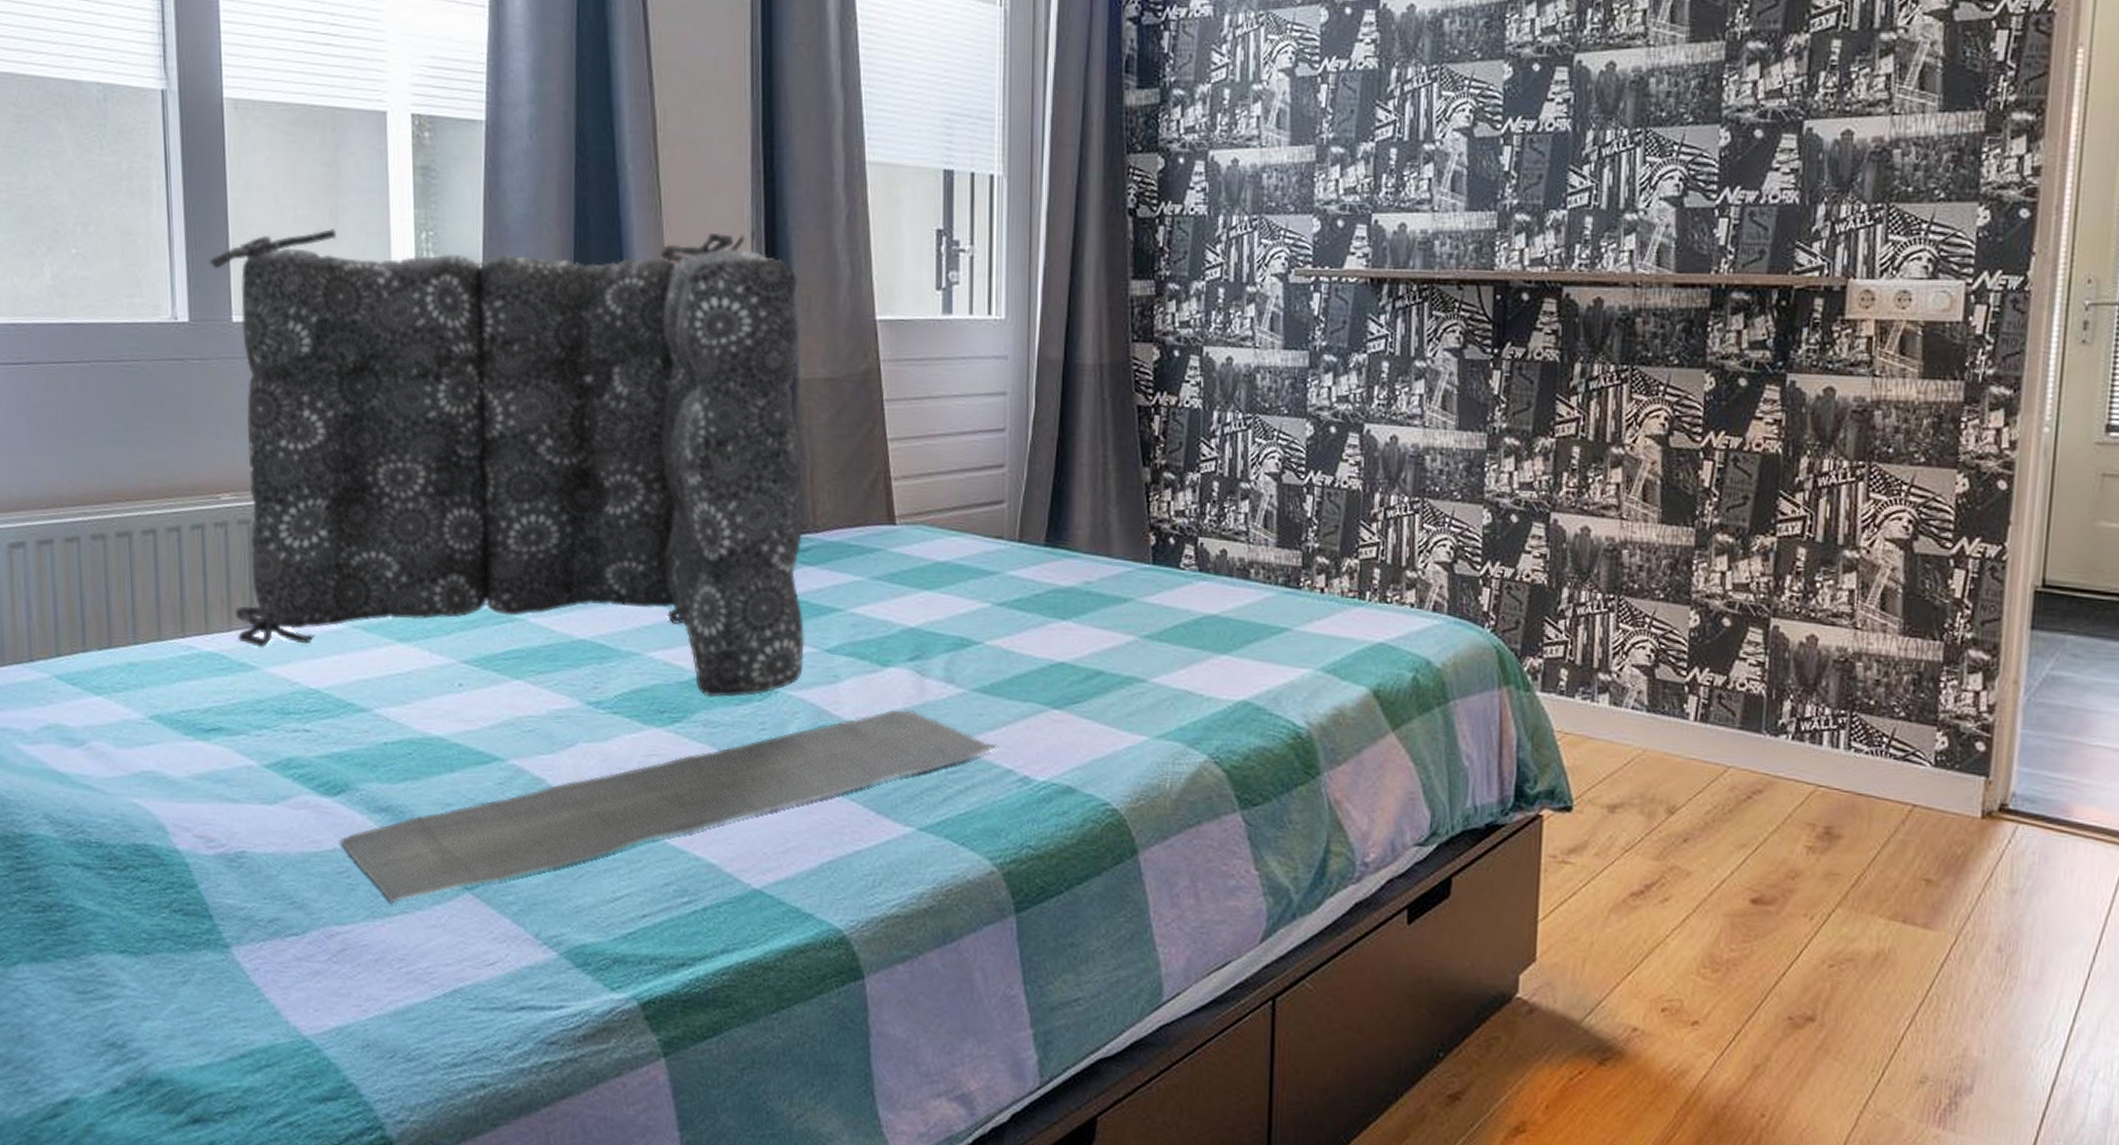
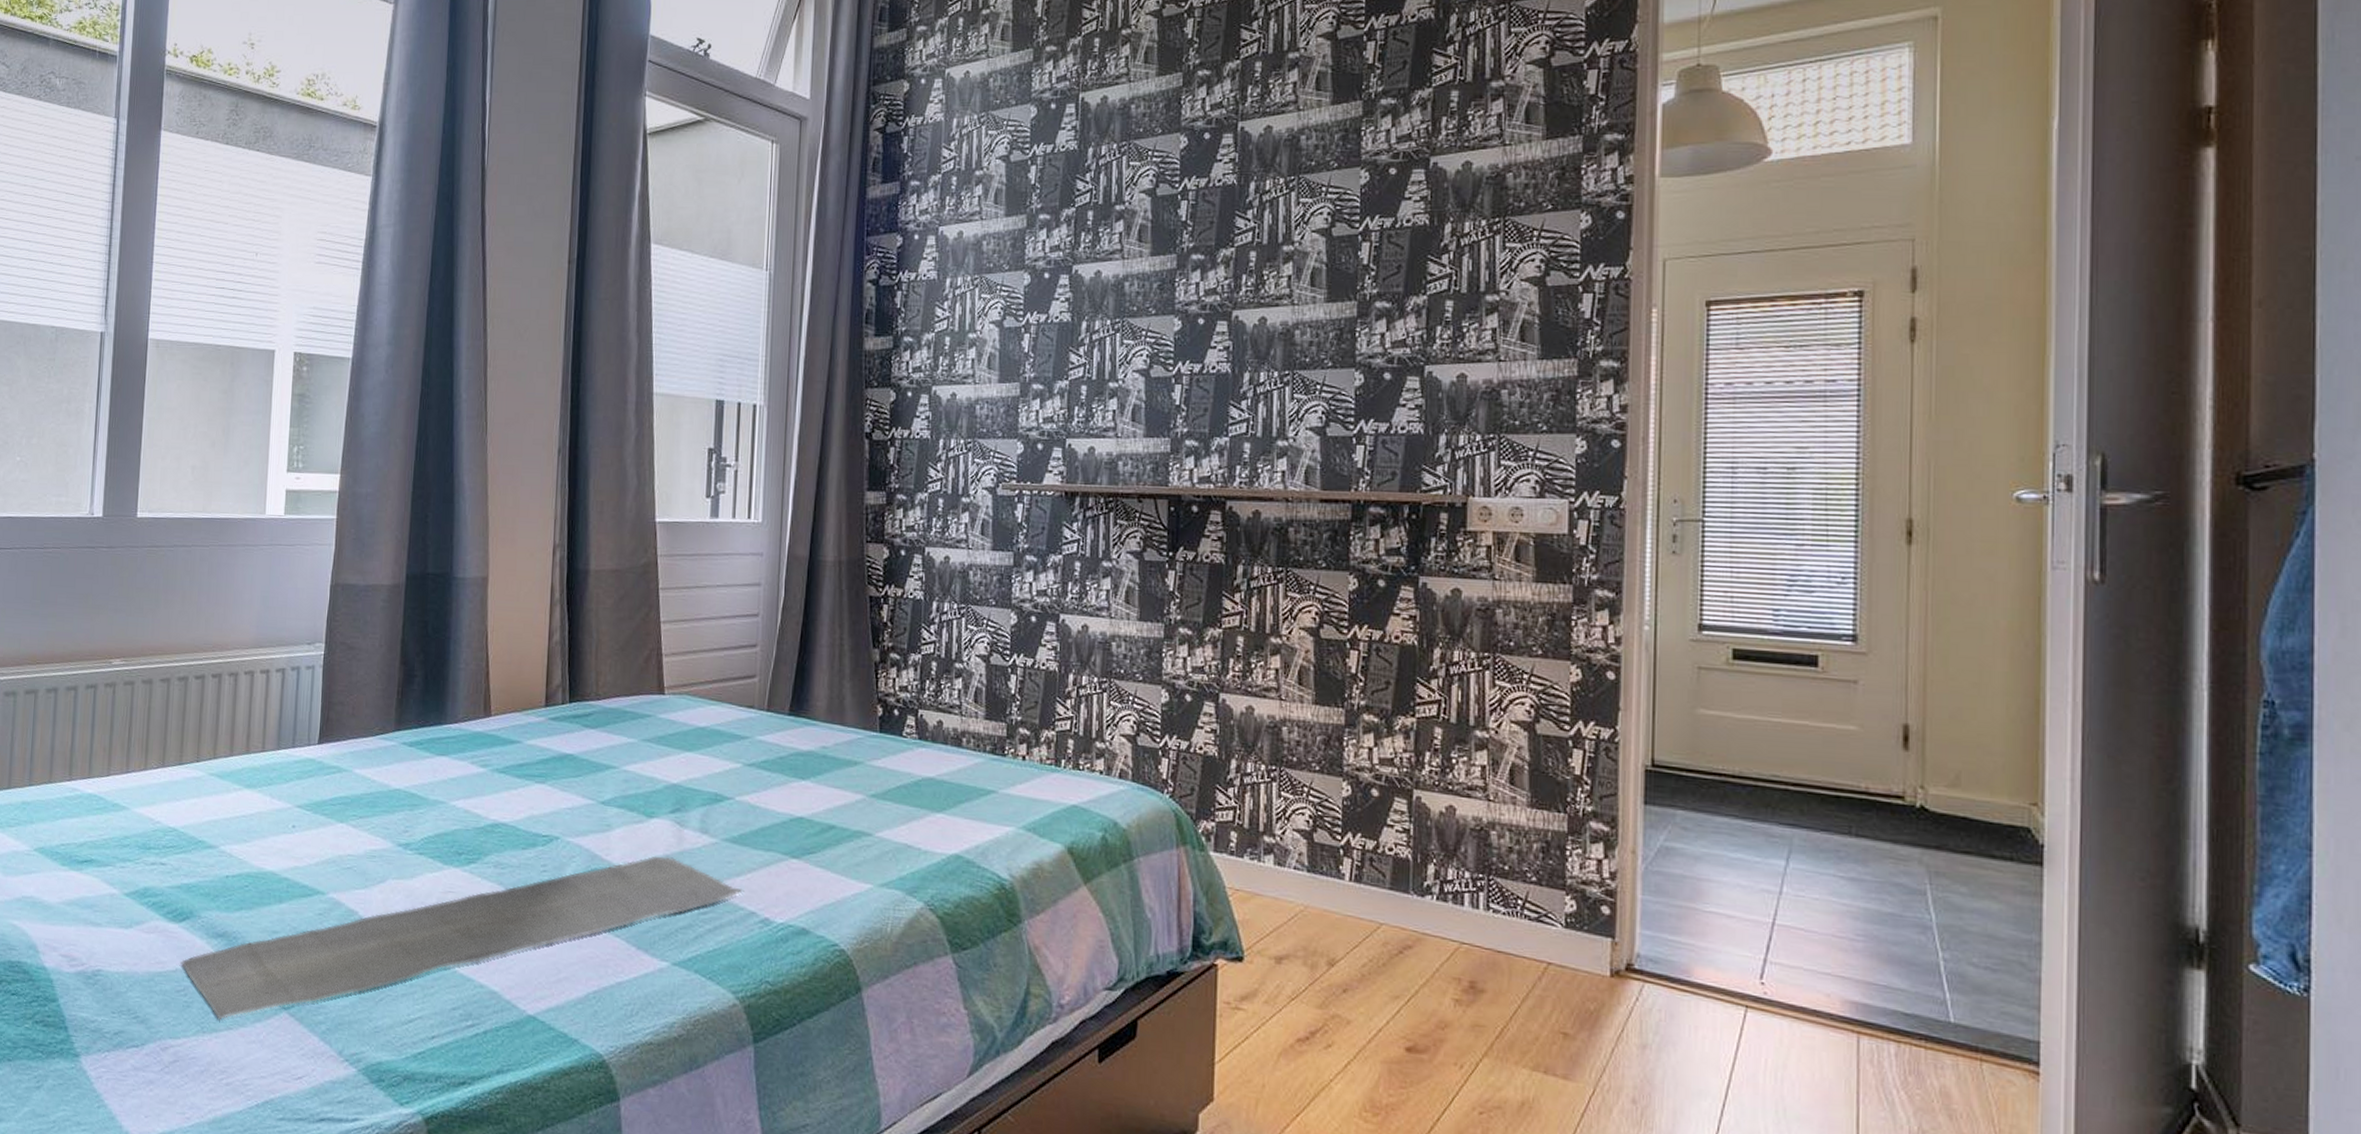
seat cushion: present [209,229,804,698] -> none [113,443,593,842]

